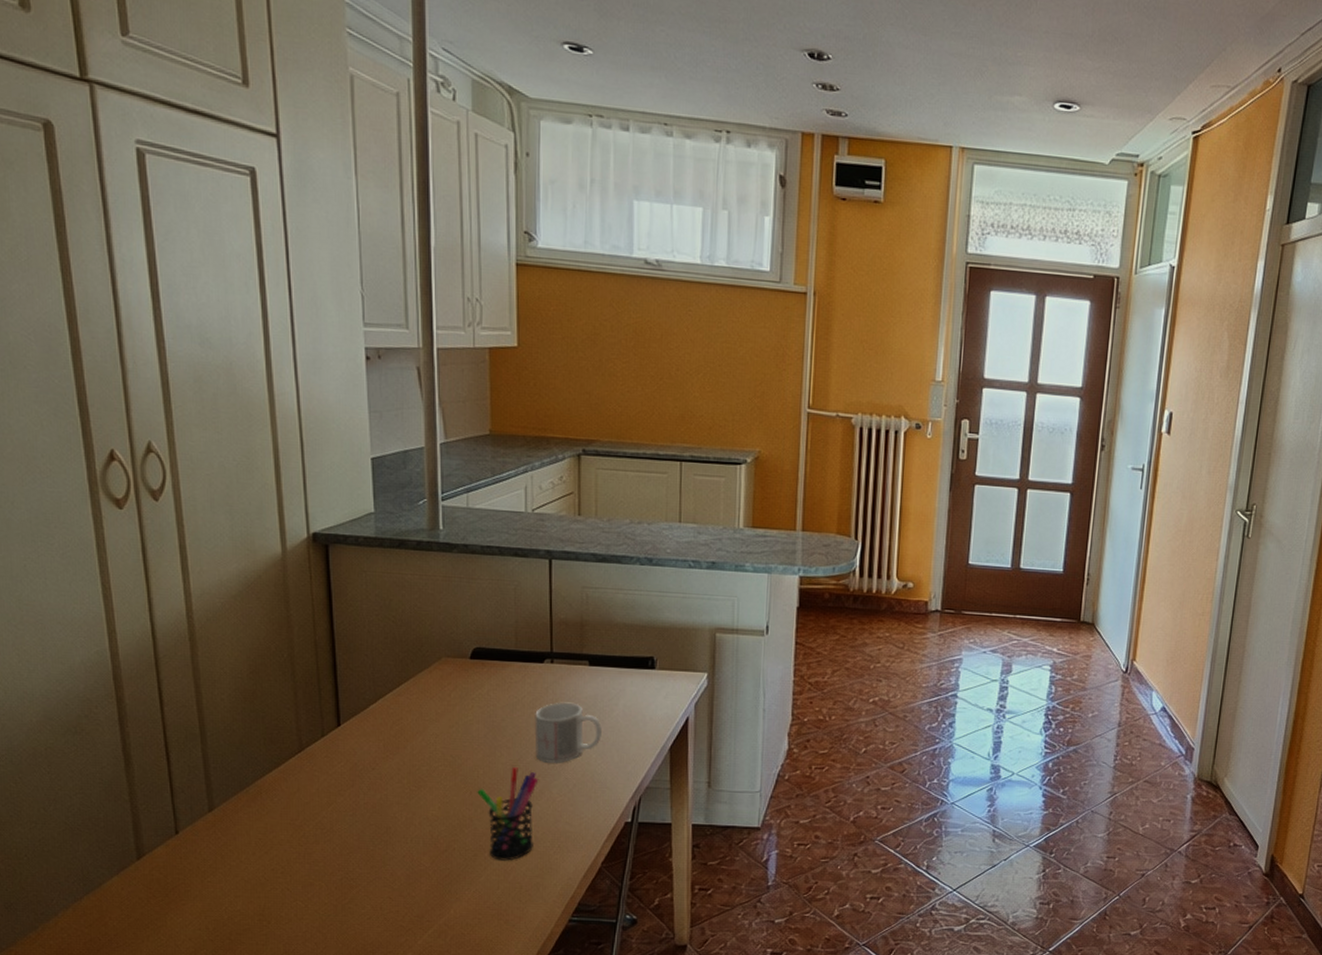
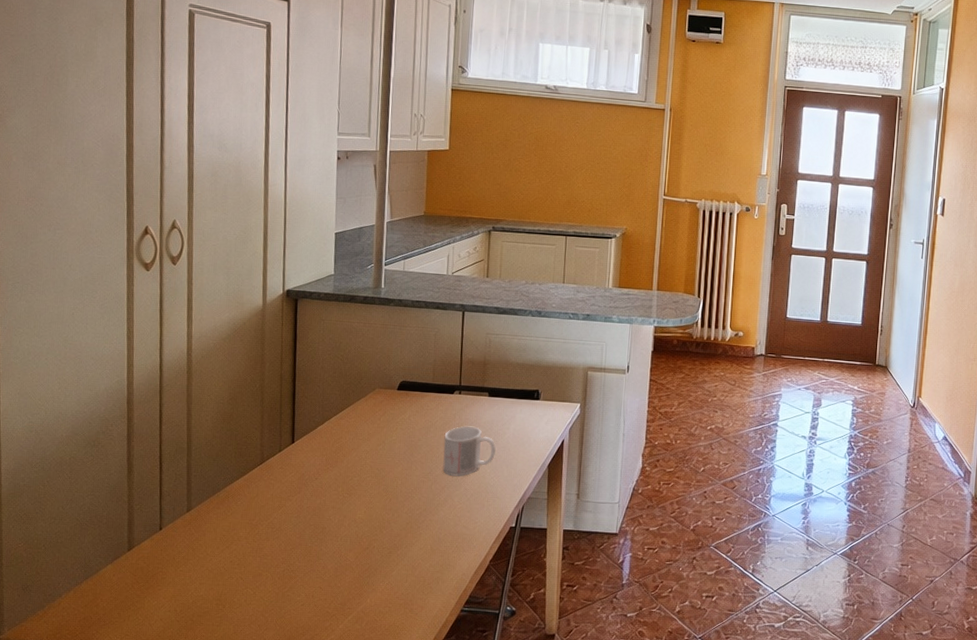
pen holder: present [477,767,539,861] -> none [395,479,444,558]

